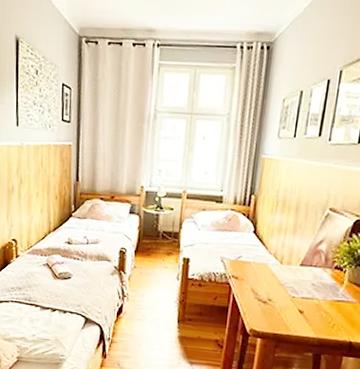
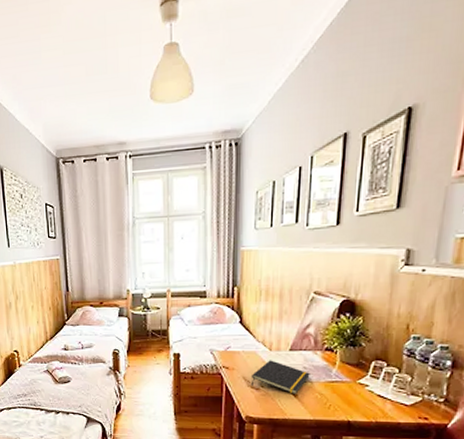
notepad: none [258,273,318,311] -> present [250,360,310,394]

